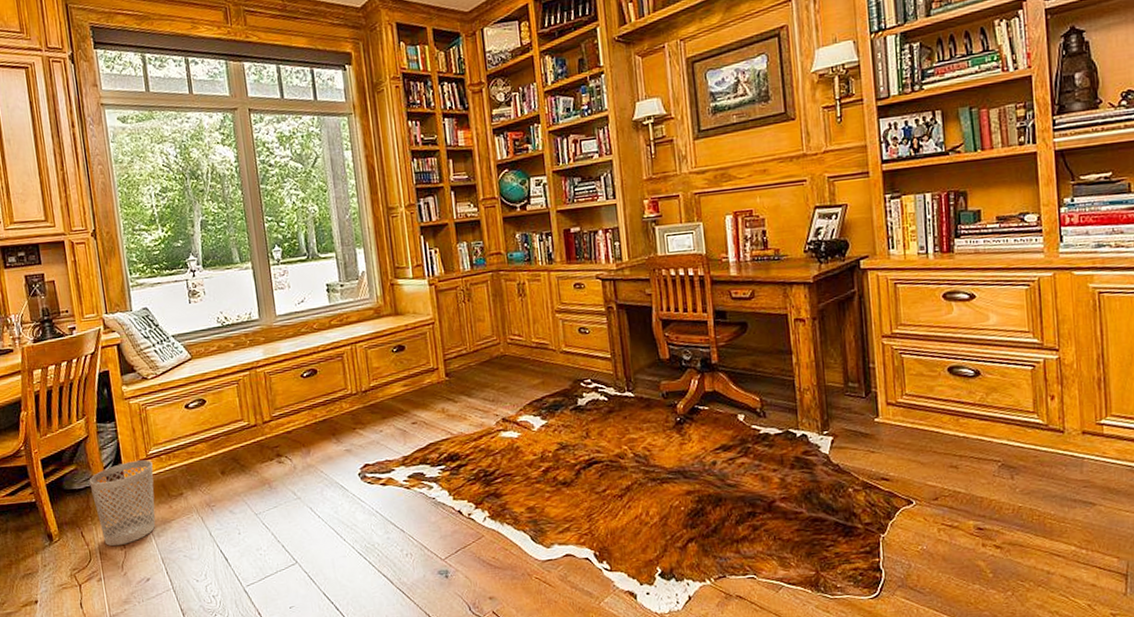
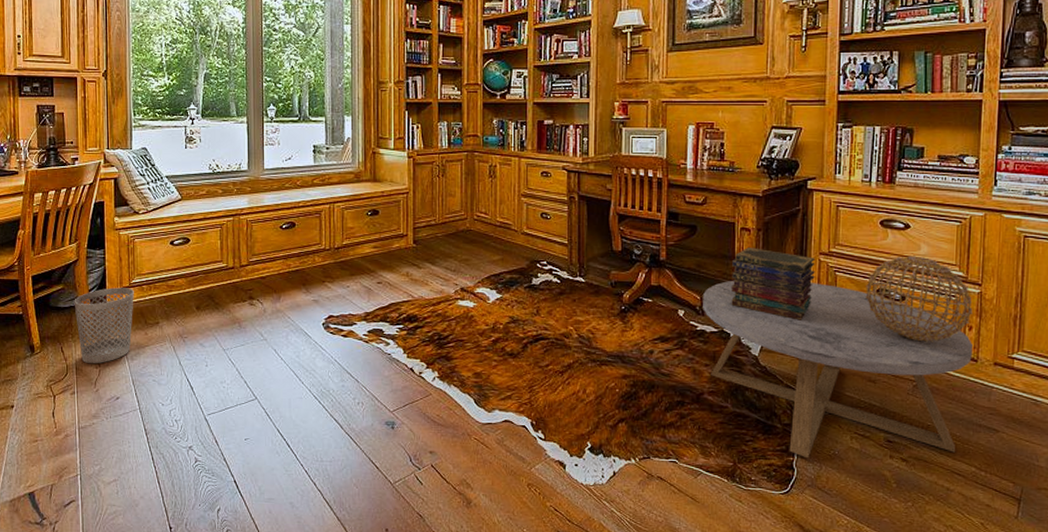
coffee table: none [762,368,1058,558] -> present [703,280,973,459]
book stack: none [789,338,880,412] -> present [731,247,816,322]
lantern: none [935,327,1053,419] -> present [865,256,973,342]

